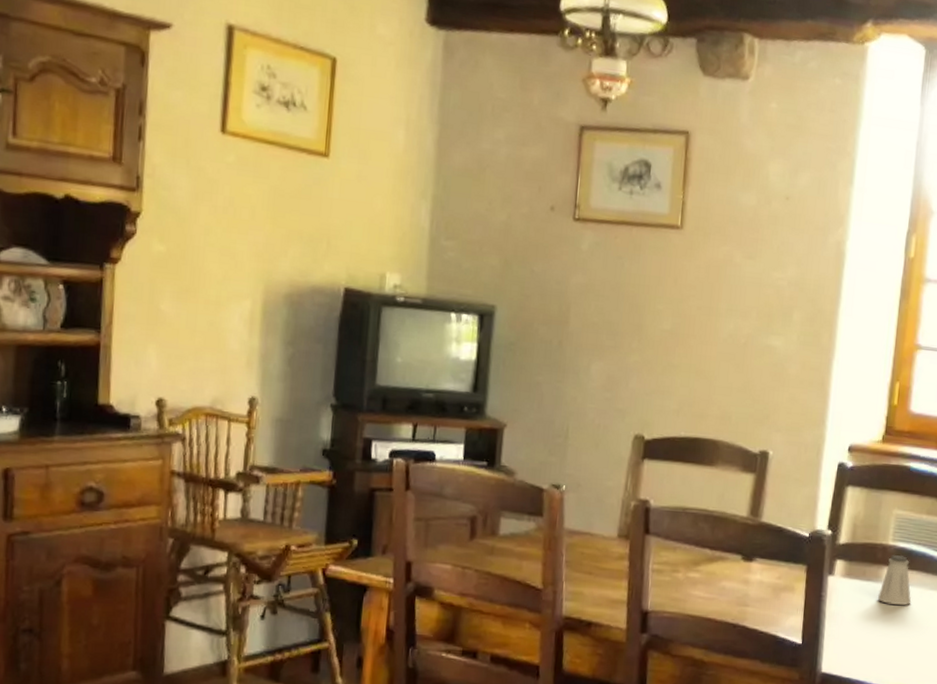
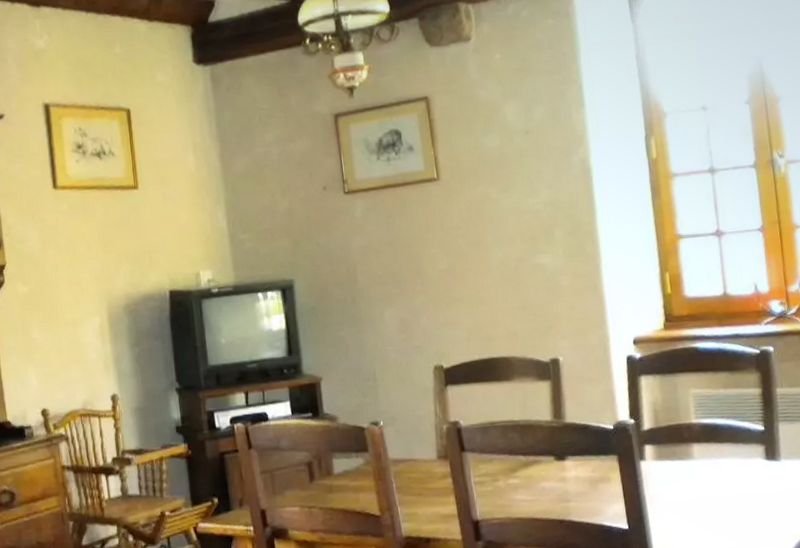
saltshaker: present [877,554,912,606] -> none [692,430,728,479]

